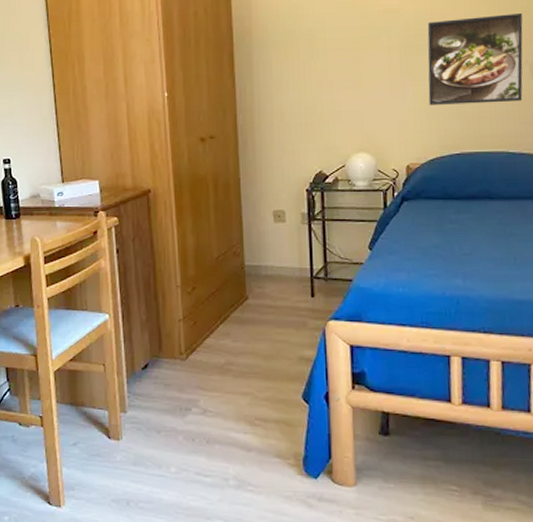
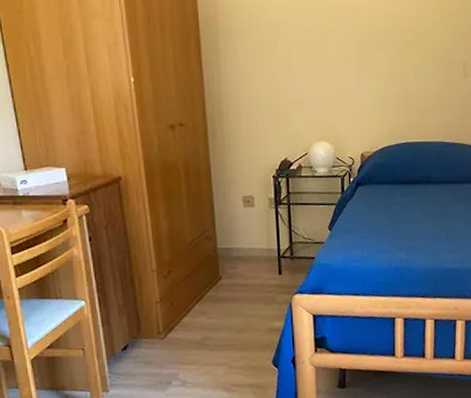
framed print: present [427,13,523,105] -> none [379,16,460,98]

